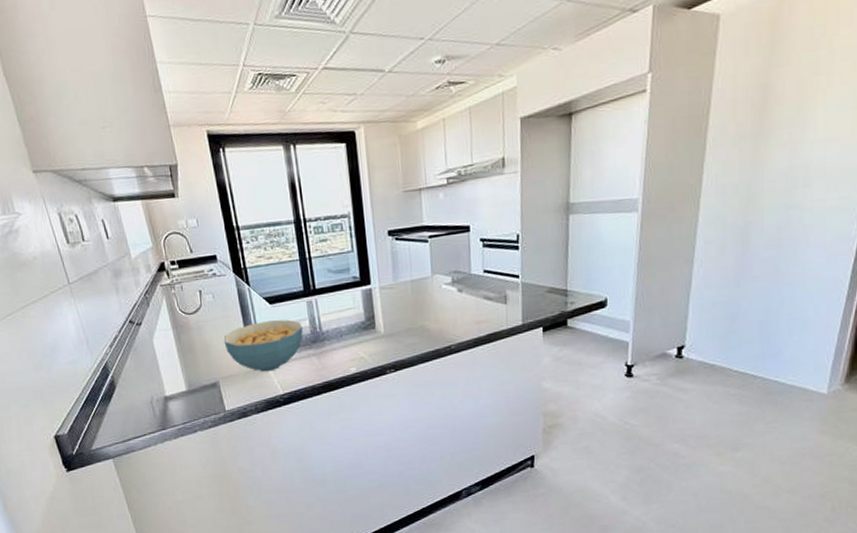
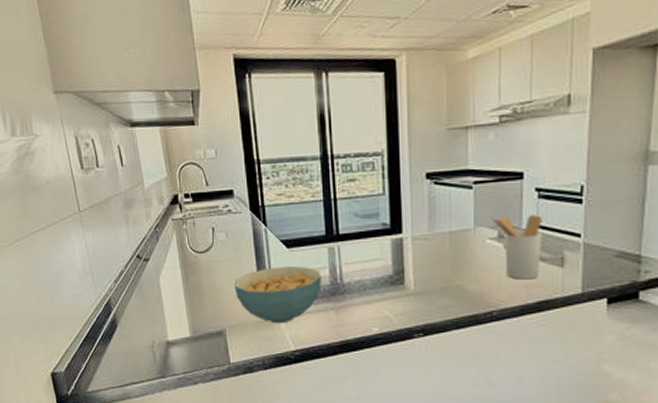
utensil holder: none [444,260,489,317] -> present [490,214,542,280]

